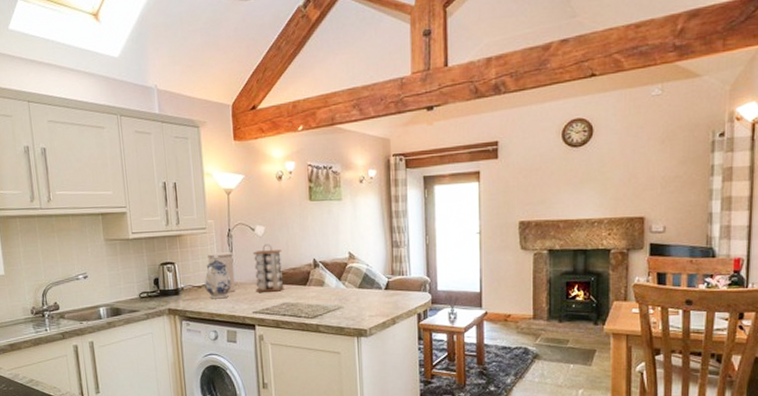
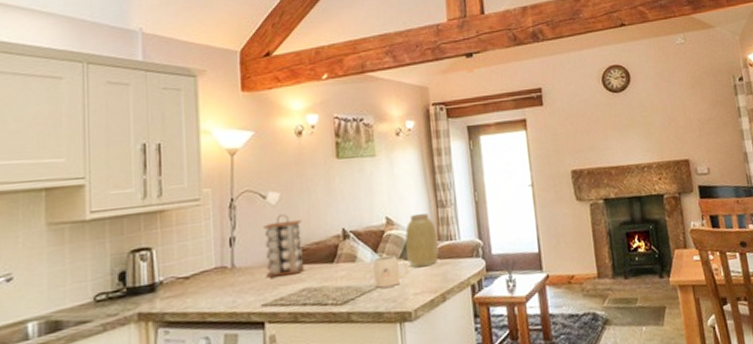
teapot: present [205,255,232,299] -> none [195,233,233,293]
canister: present [207,252,236,292] -> none [200,228,239,282]
mug: none [338,283,366,308] -> present [373,254,409,288]
vase: none [364,252,392,296] -> present [405,213,439,268]

